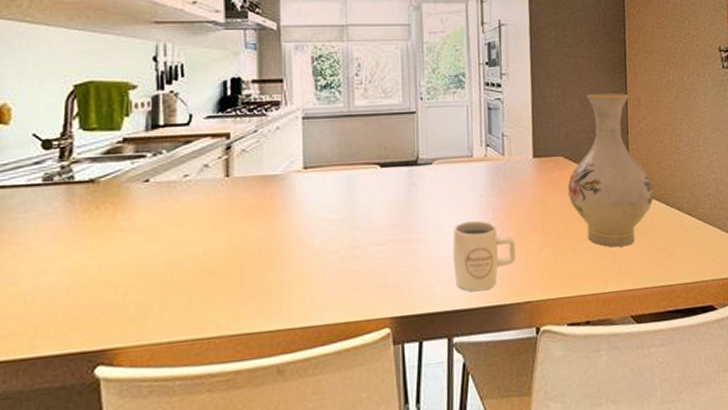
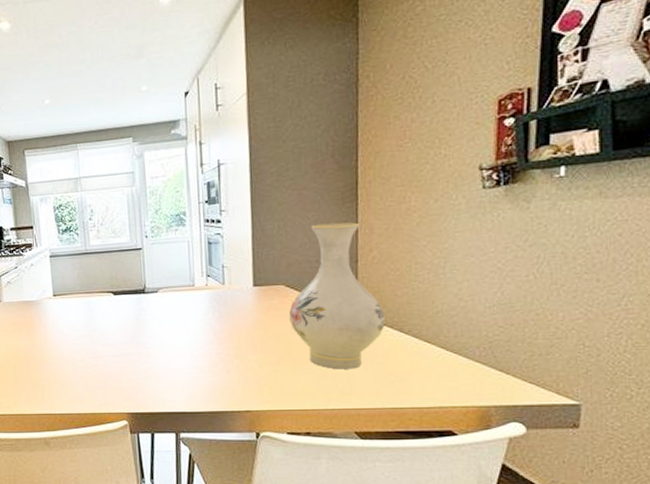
mug: present [452,220,517,292] -> none [178,340,237,399]

